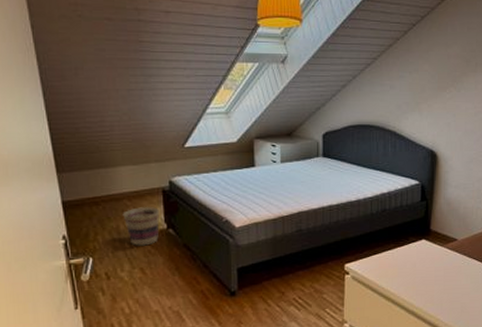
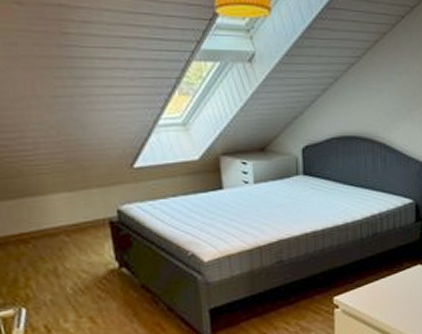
basket: present [122,206,160,246] -> none [60,241,109,291]

